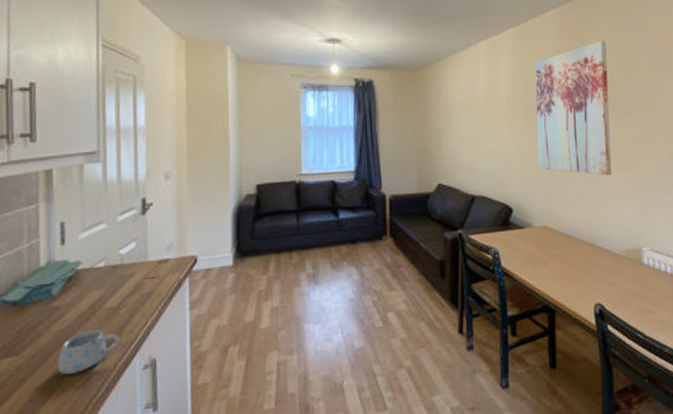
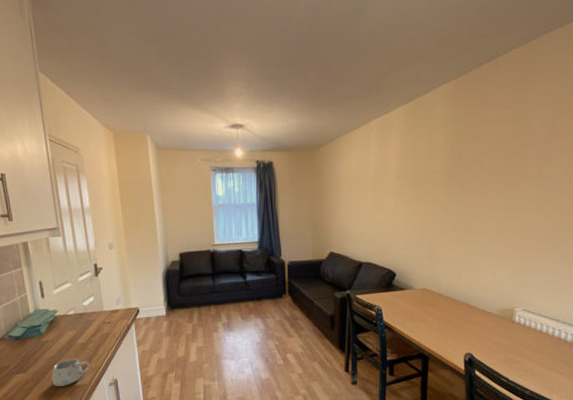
wall art: present [535,40,612,176] -> none [422,112,500,245]

